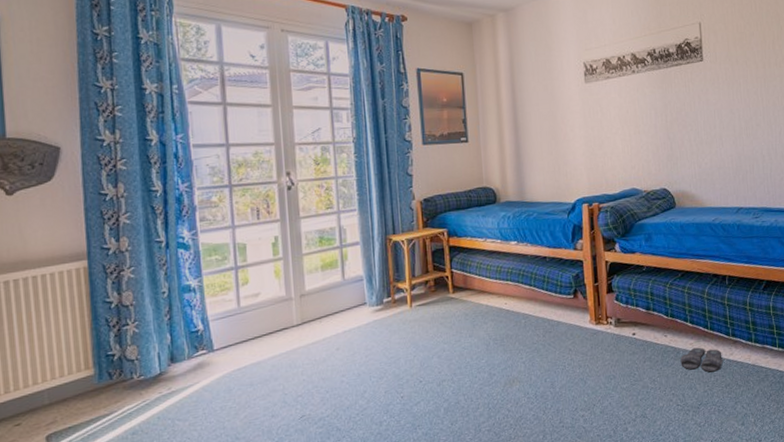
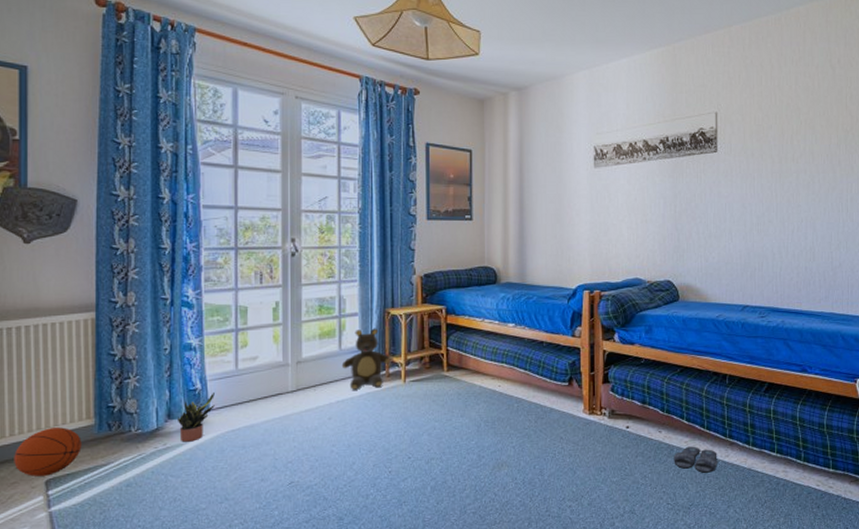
basketball: none [10,380,82,433] -> present [14,427,82,477]
potted plant: none [181,331,219,385] -> present [178,391,215,442]
teddy bear: none [346,255,396,319] -> present [341,328,391,390]

